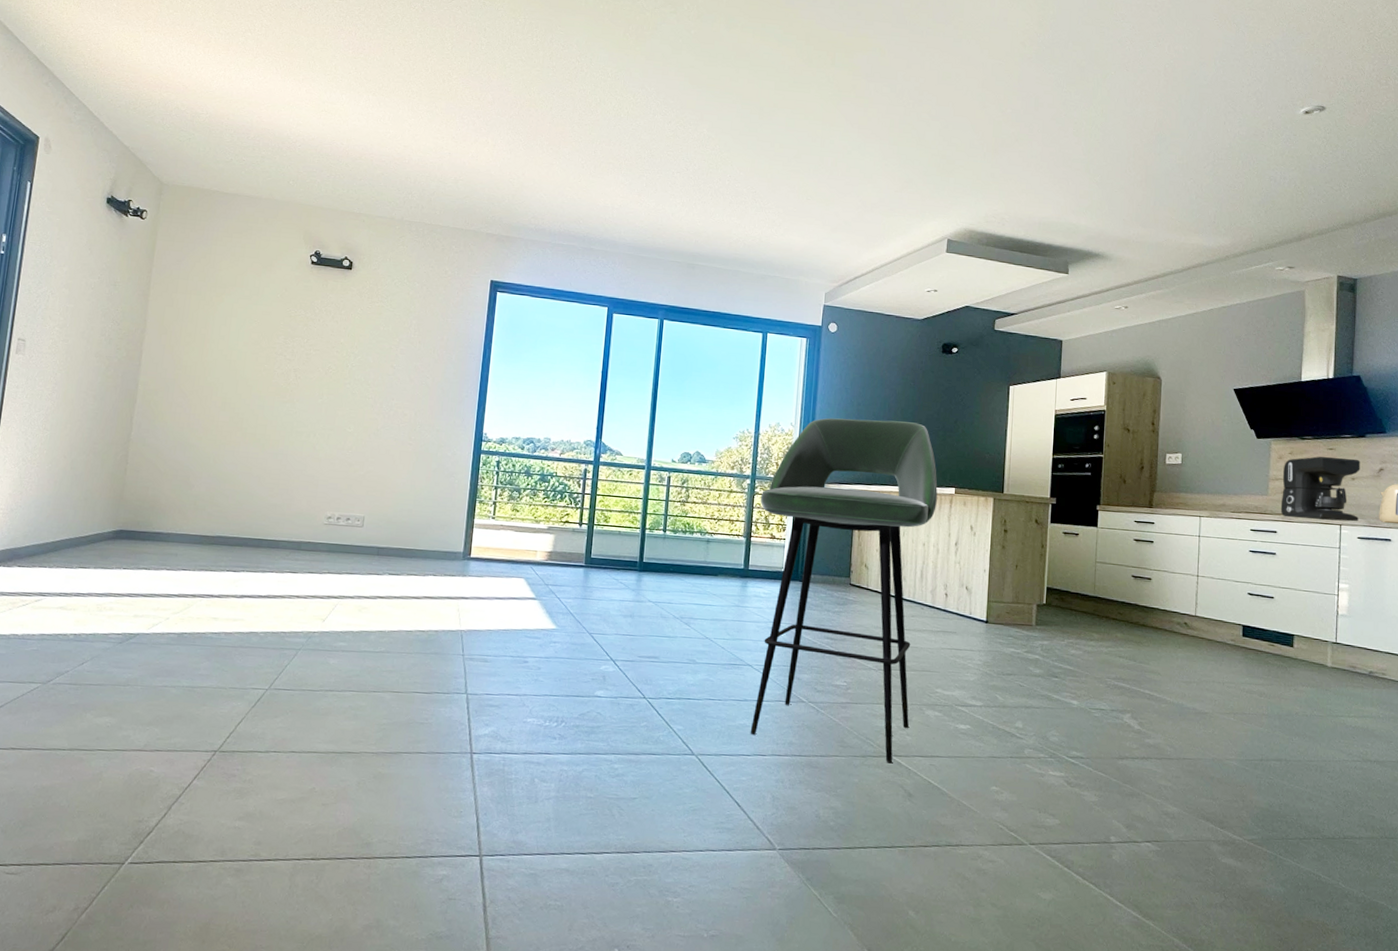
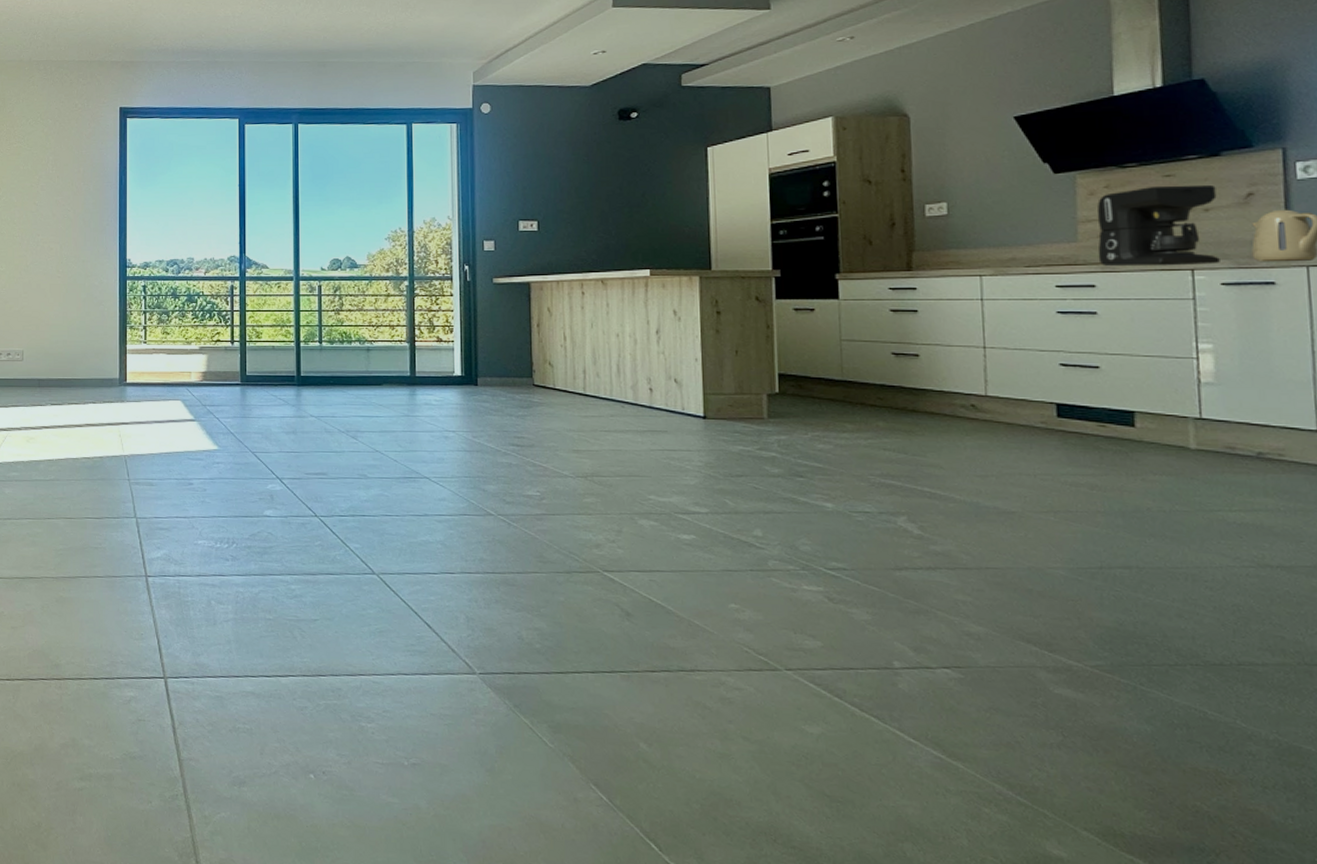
bar stool: present [750,418,938,764] -> none [421,201,630,580]

